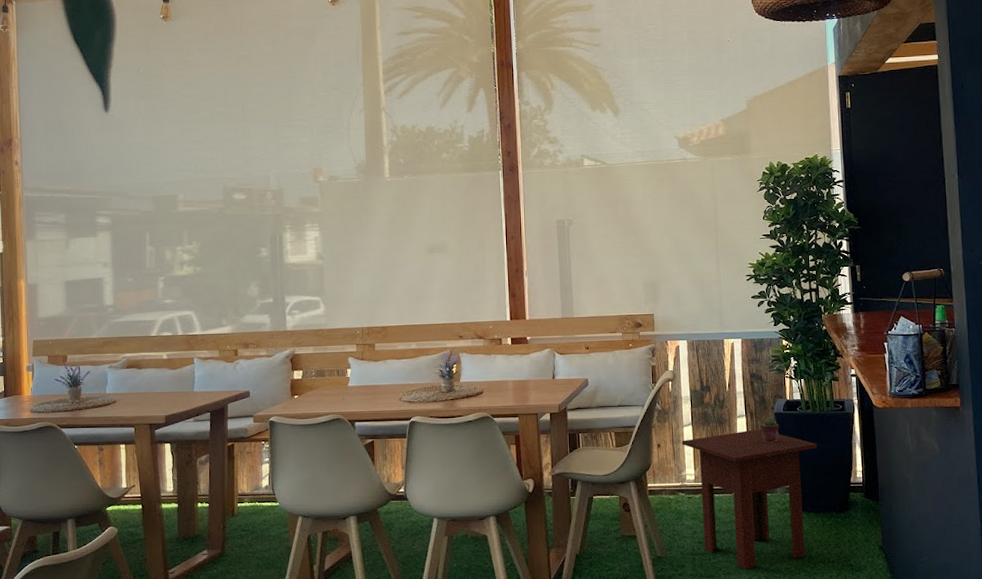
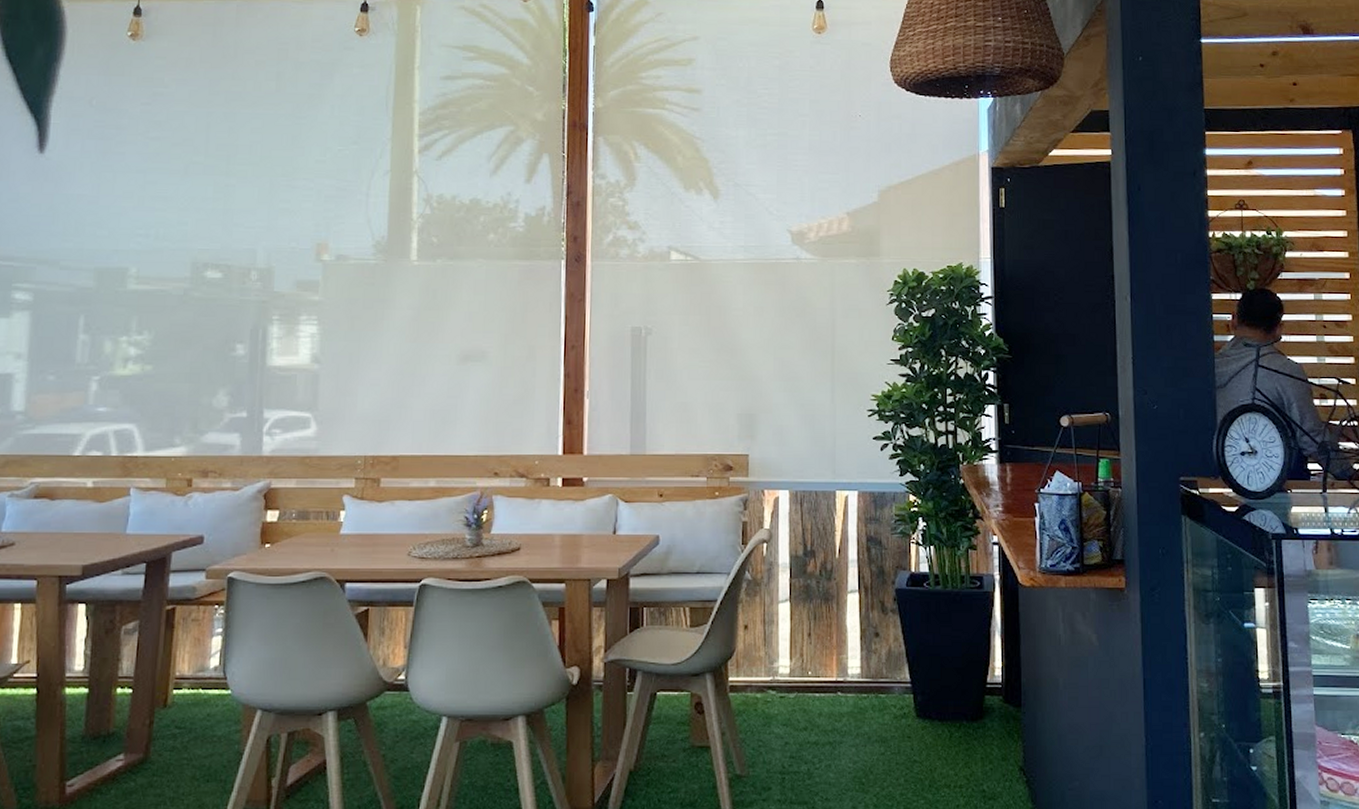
side table: present [682,429,817,569] -> none [776,609,947,794]
potted succulent: present [760,417,780,443] -> none [877,594,901,627]

